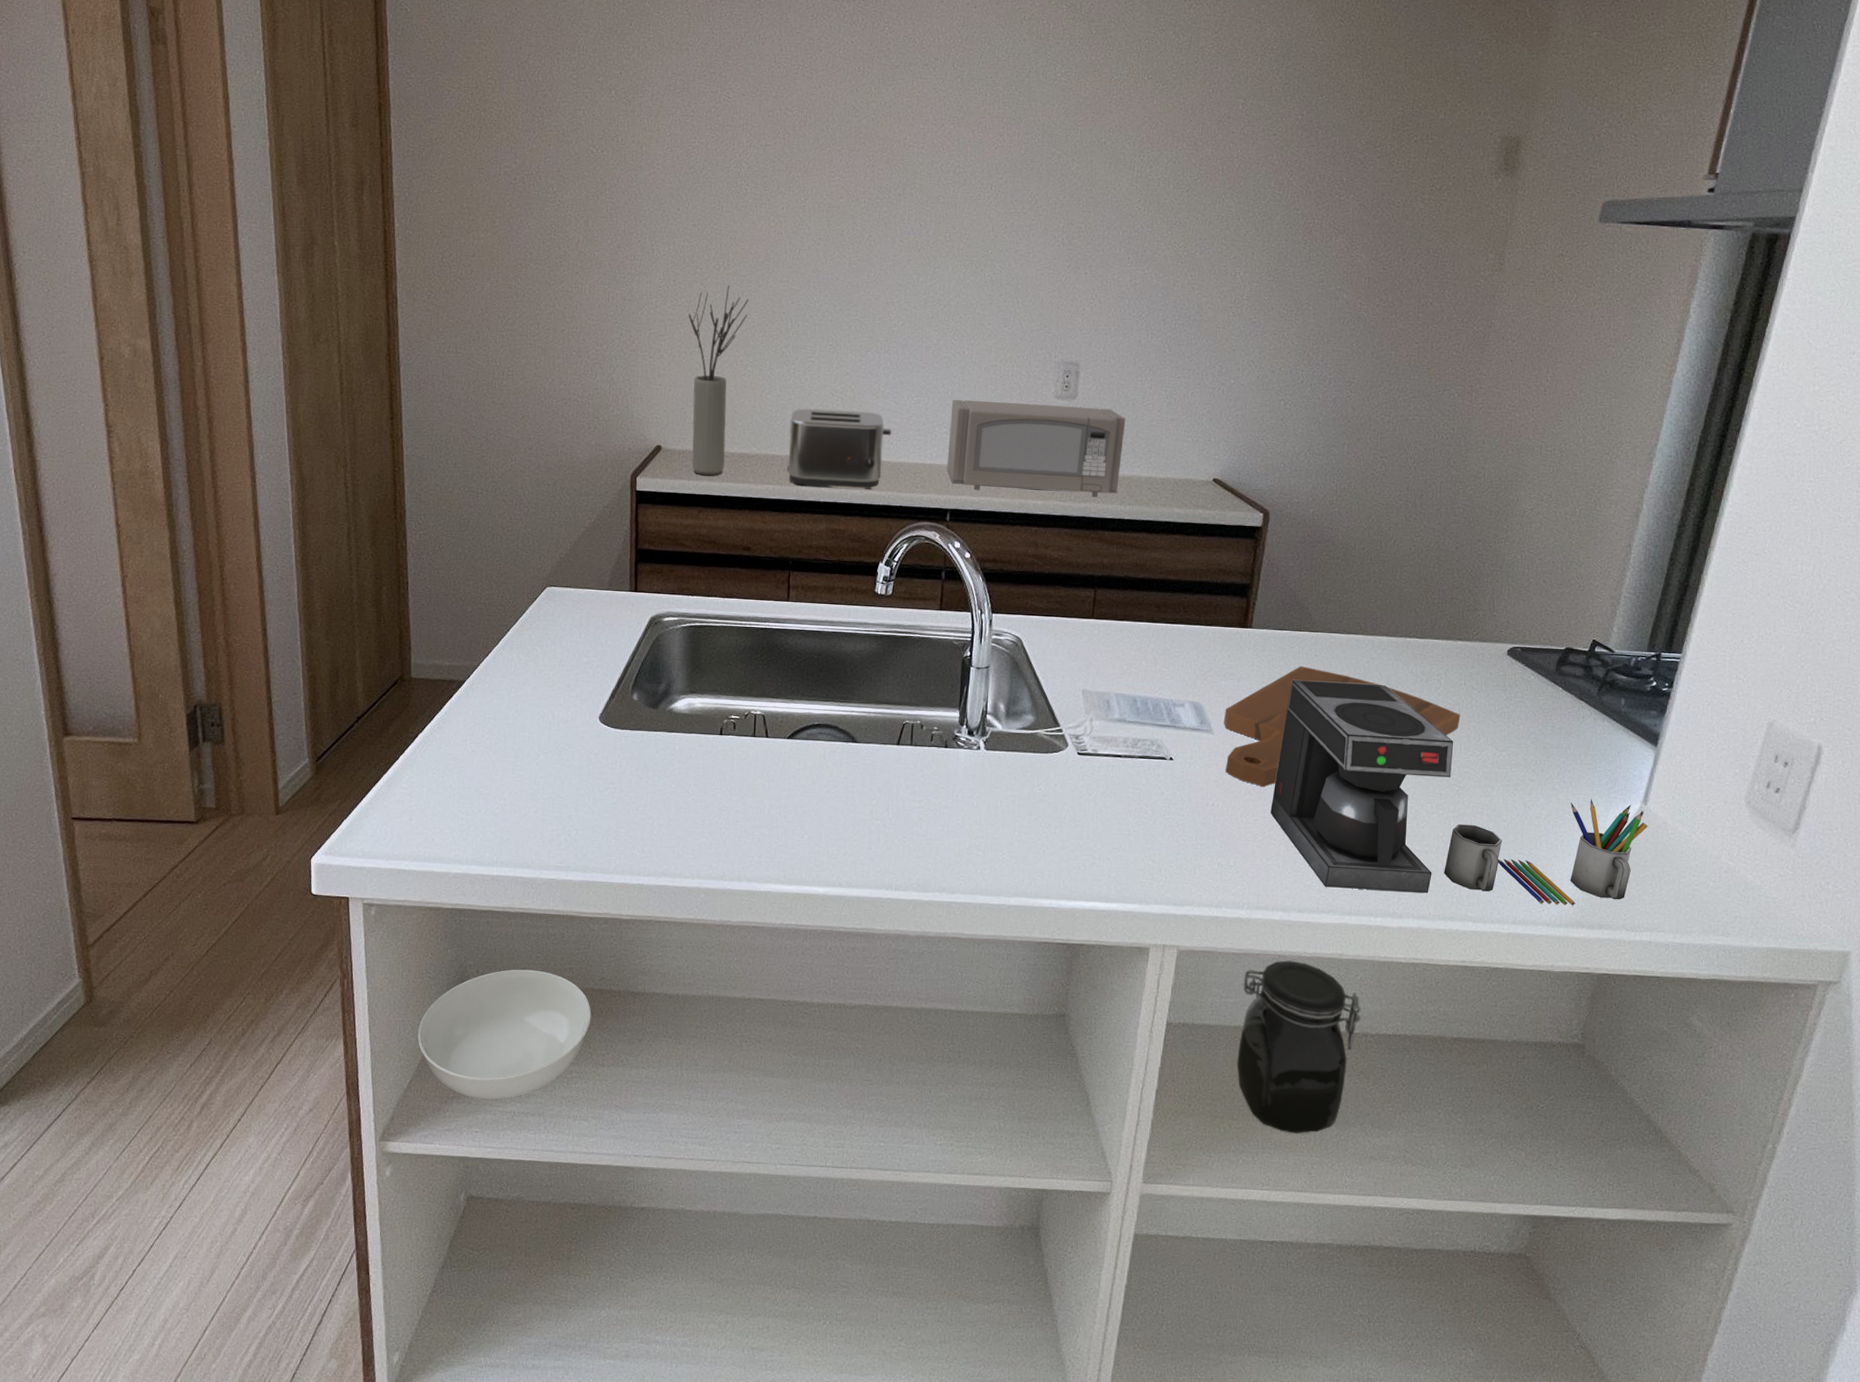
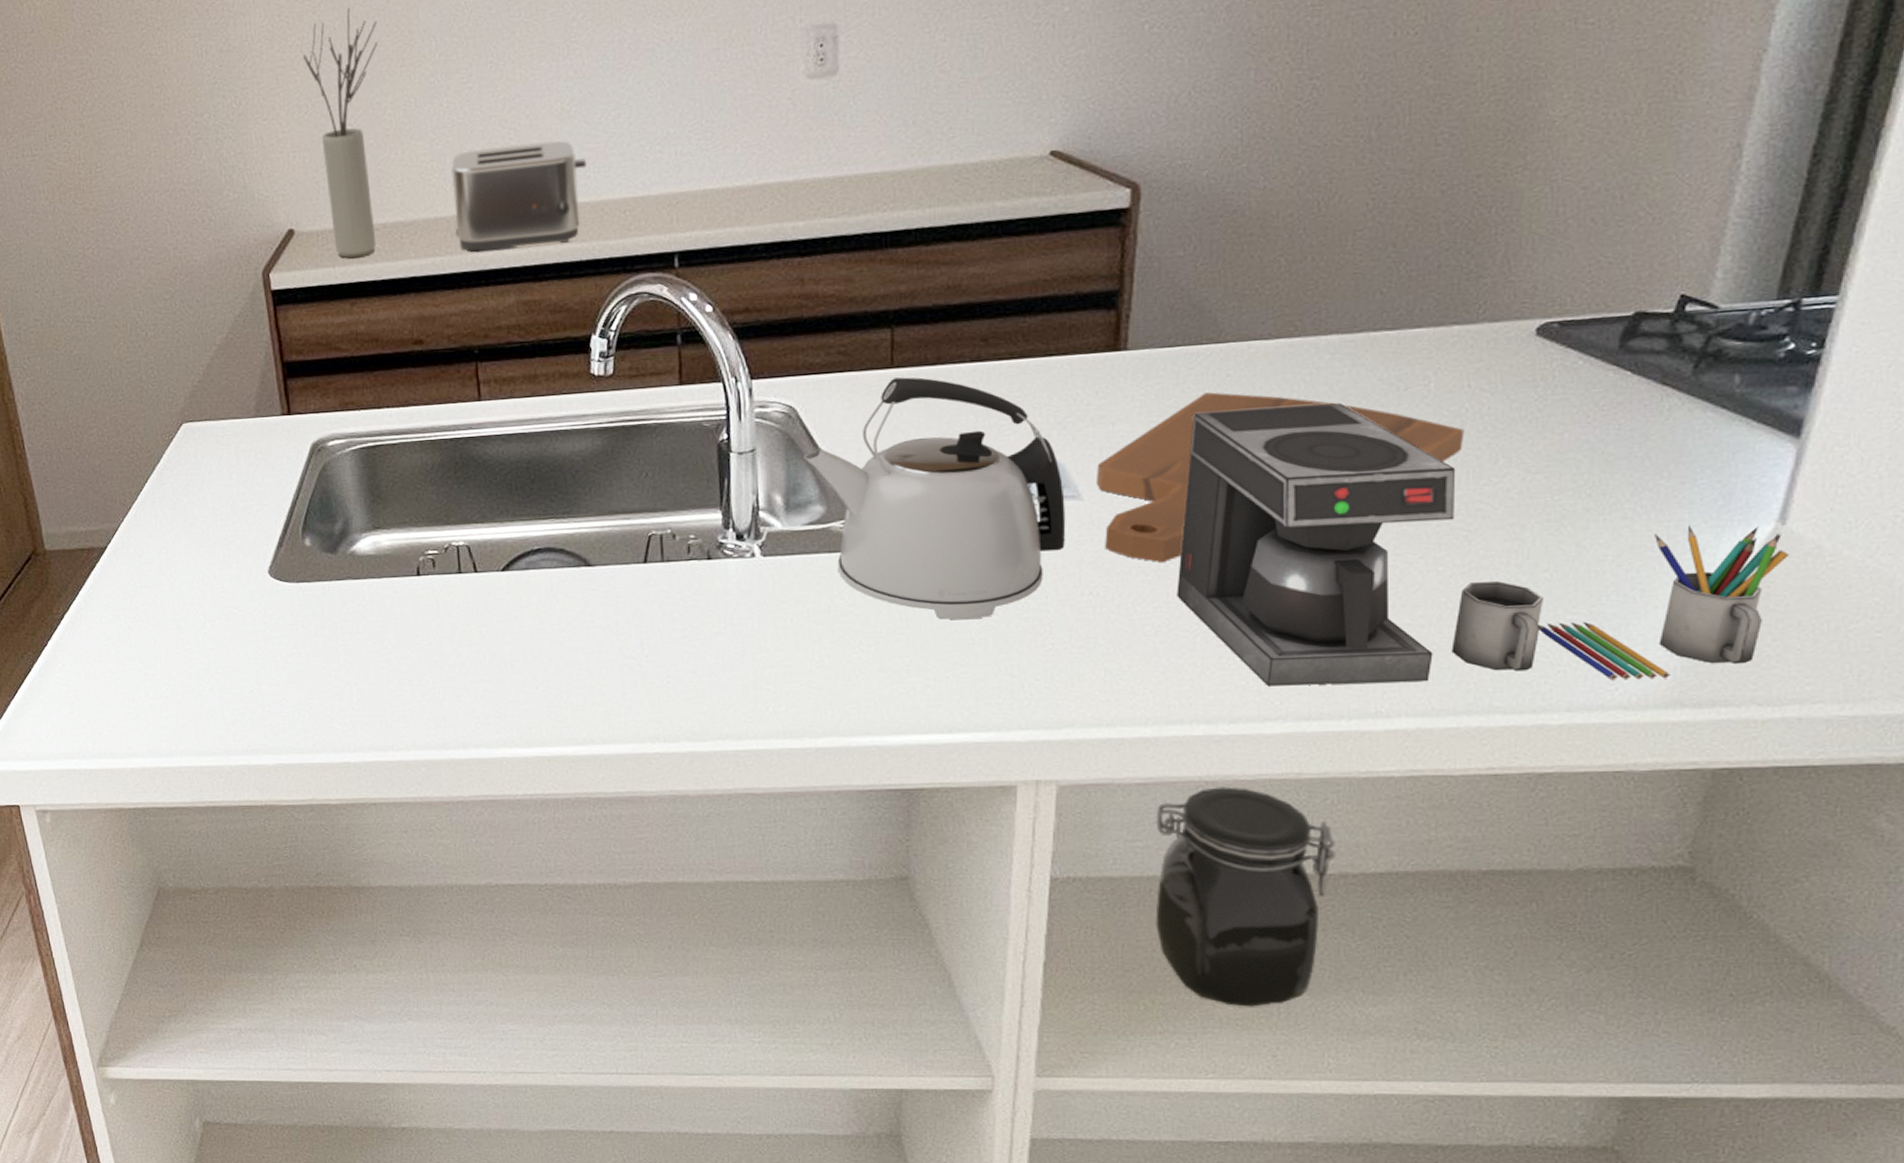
bowl: present [417,969,592,1100] -> none [118,870,312,1017]
microwave: present [946,400,1126,498] -> none [663,79,913,222]
kettle: none [1023,626,1202,815] -> present [803,377,1066,620]

